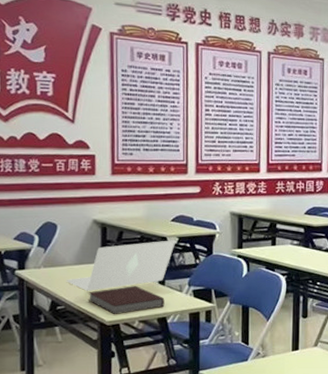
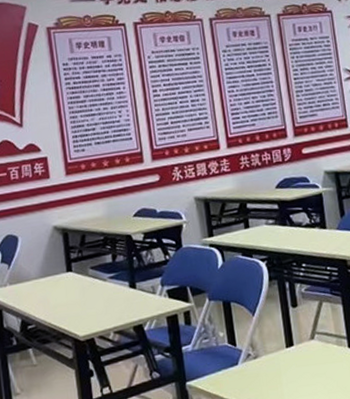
laptop: present [66,240,175,291] -> none [33,237,141,305]
notebook: present [88,286,165,315] -> none [57,293,139,329]

